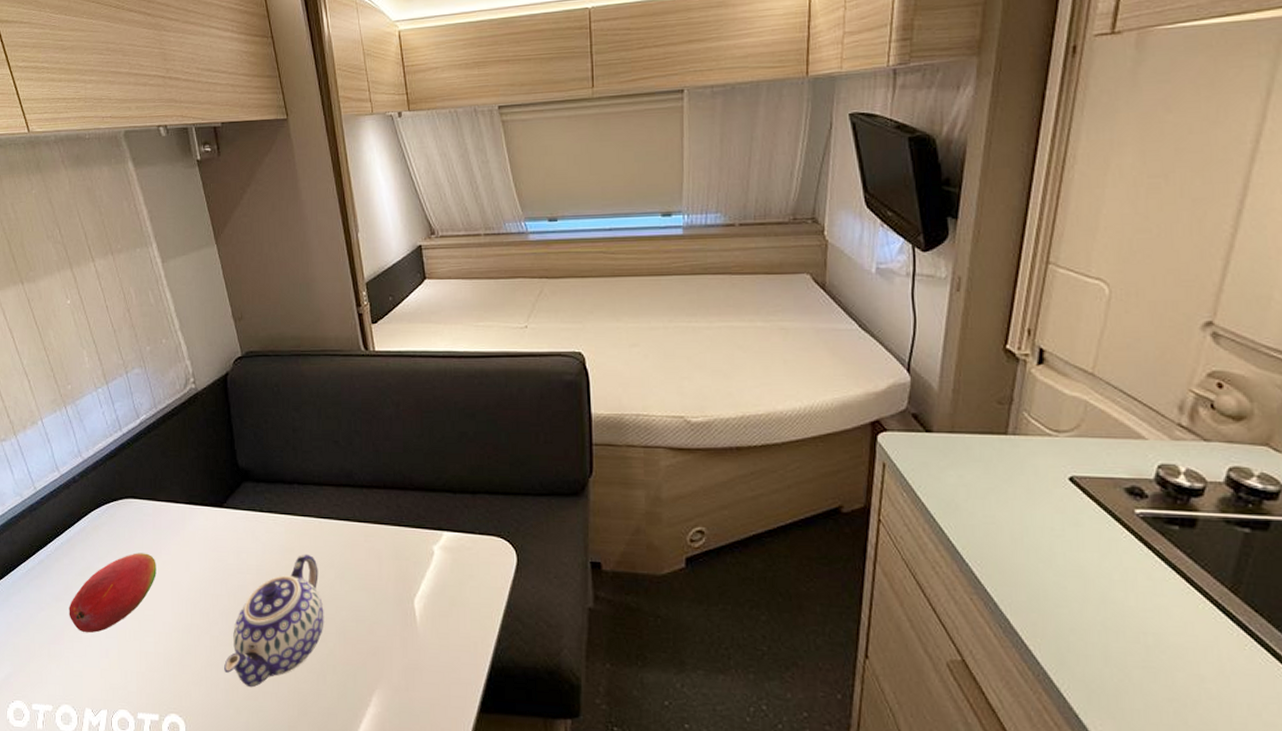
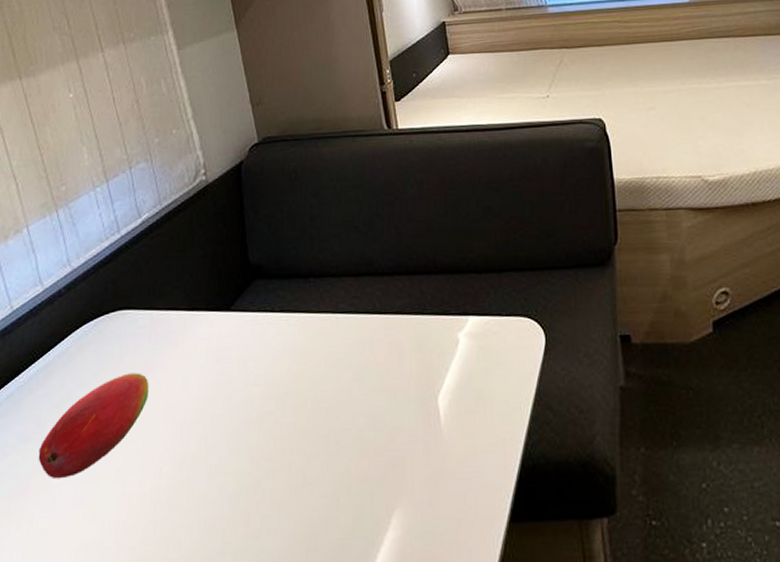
teapot: present [224,554,324,688] -> none [222,355,339,525]

